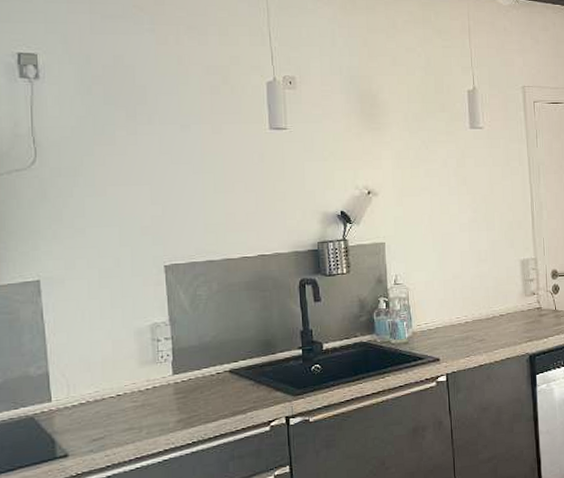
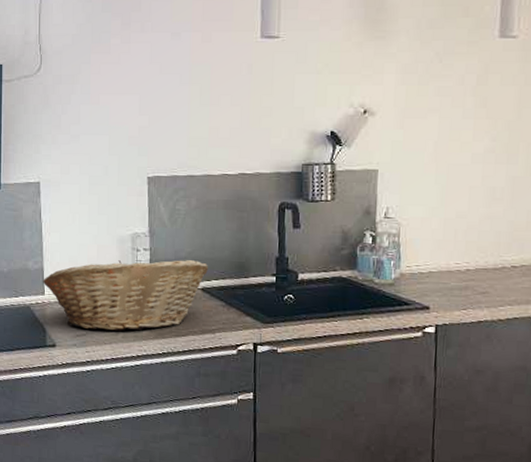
fruit basket: none [48,343,234,431] -> present [43,259,208,331]

